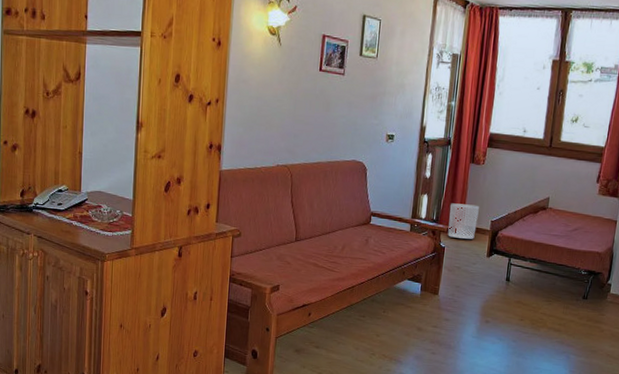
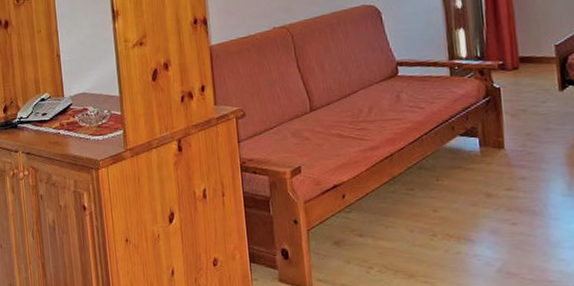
waste bin: present [448,203,479,239] -> none [495,29,537,75]

